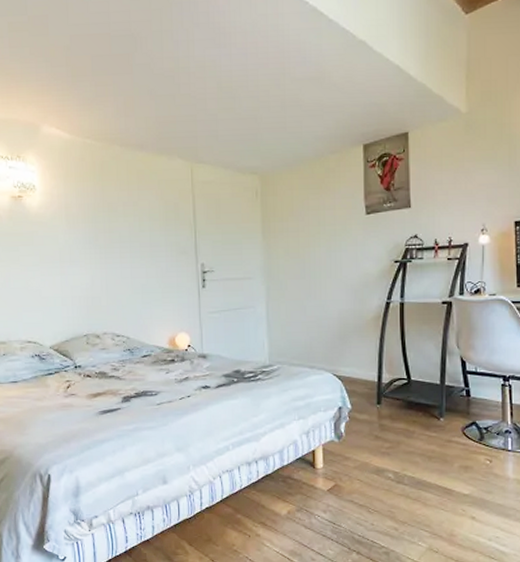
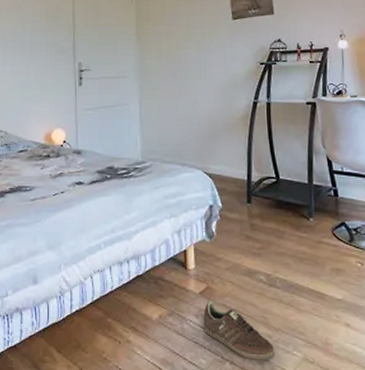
sneaker: none [331,497,401,550] -> present [203,300,276,360]

